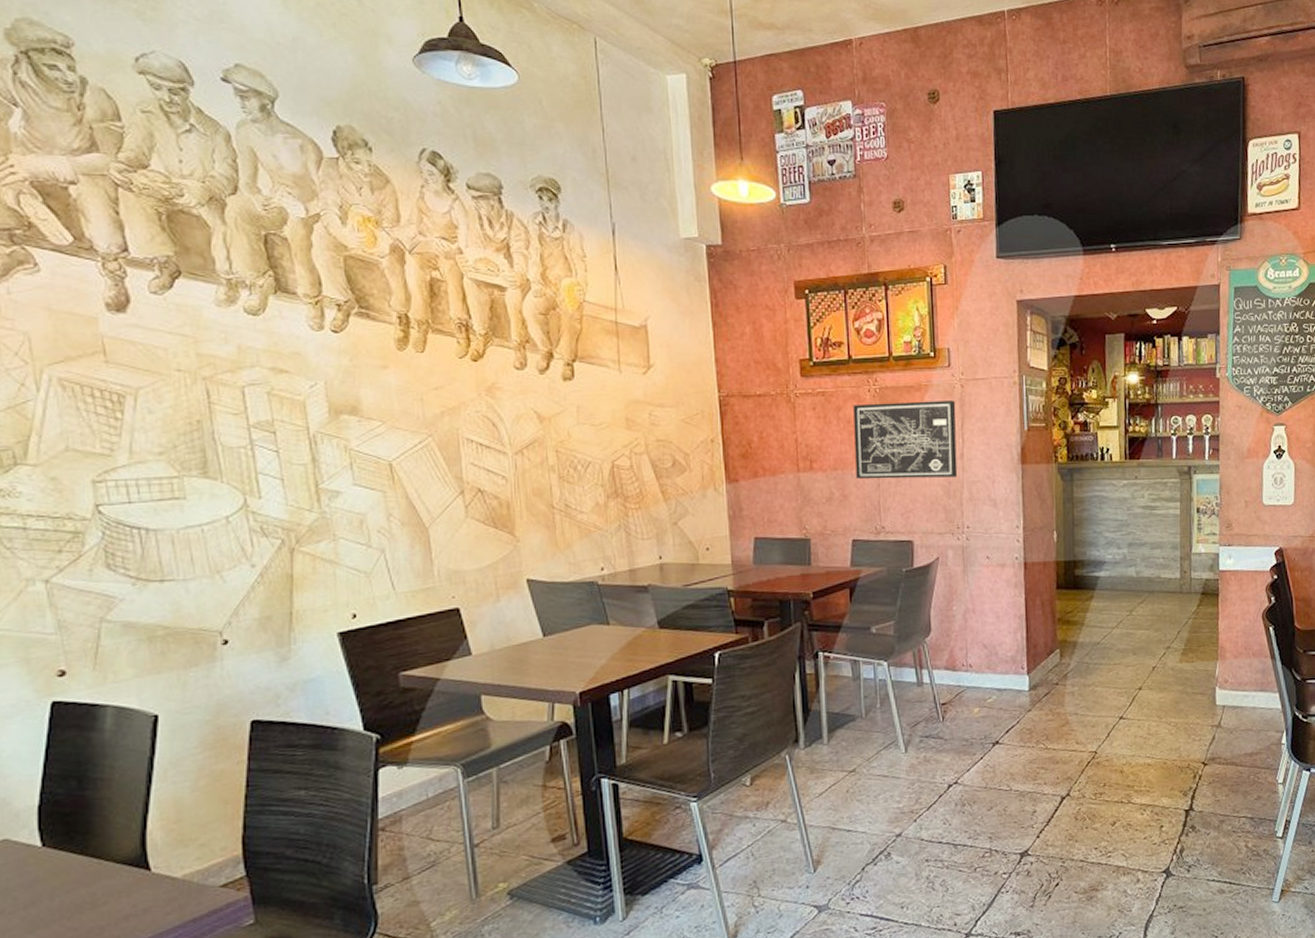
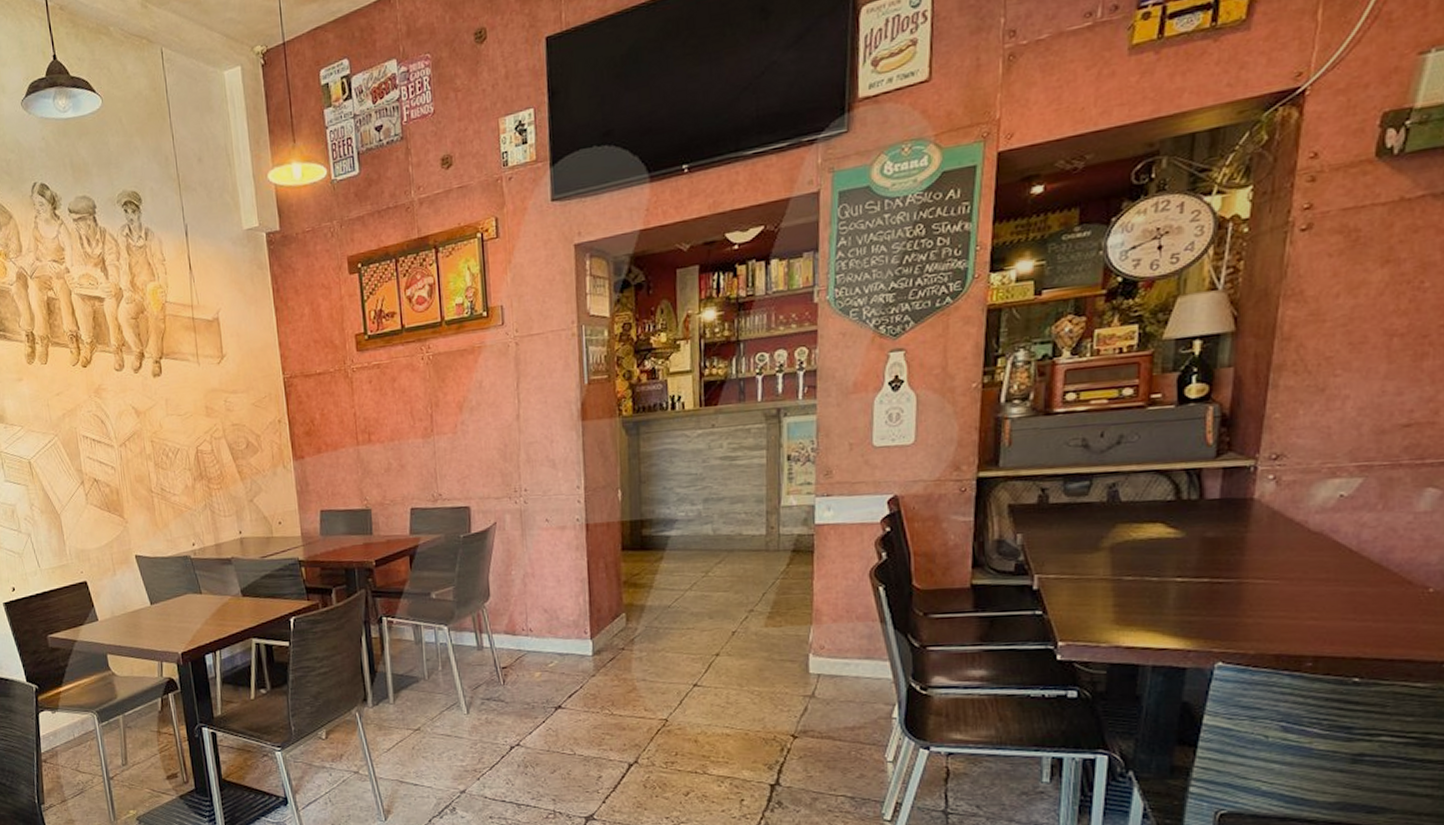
wall art: present [853,401,958,479] -> none [407,360,514,448]

